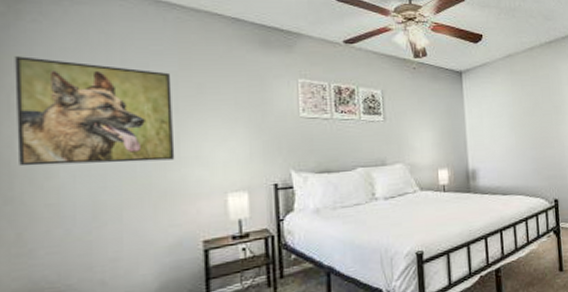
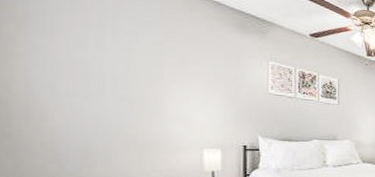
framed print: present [14,56,175,167] -> none [11,9,159,117]

